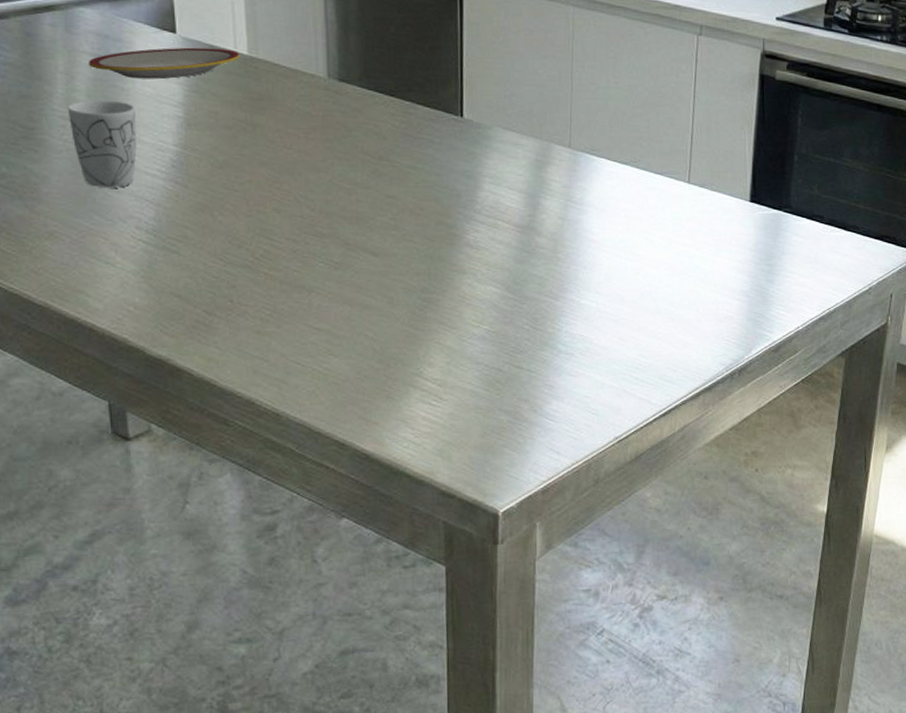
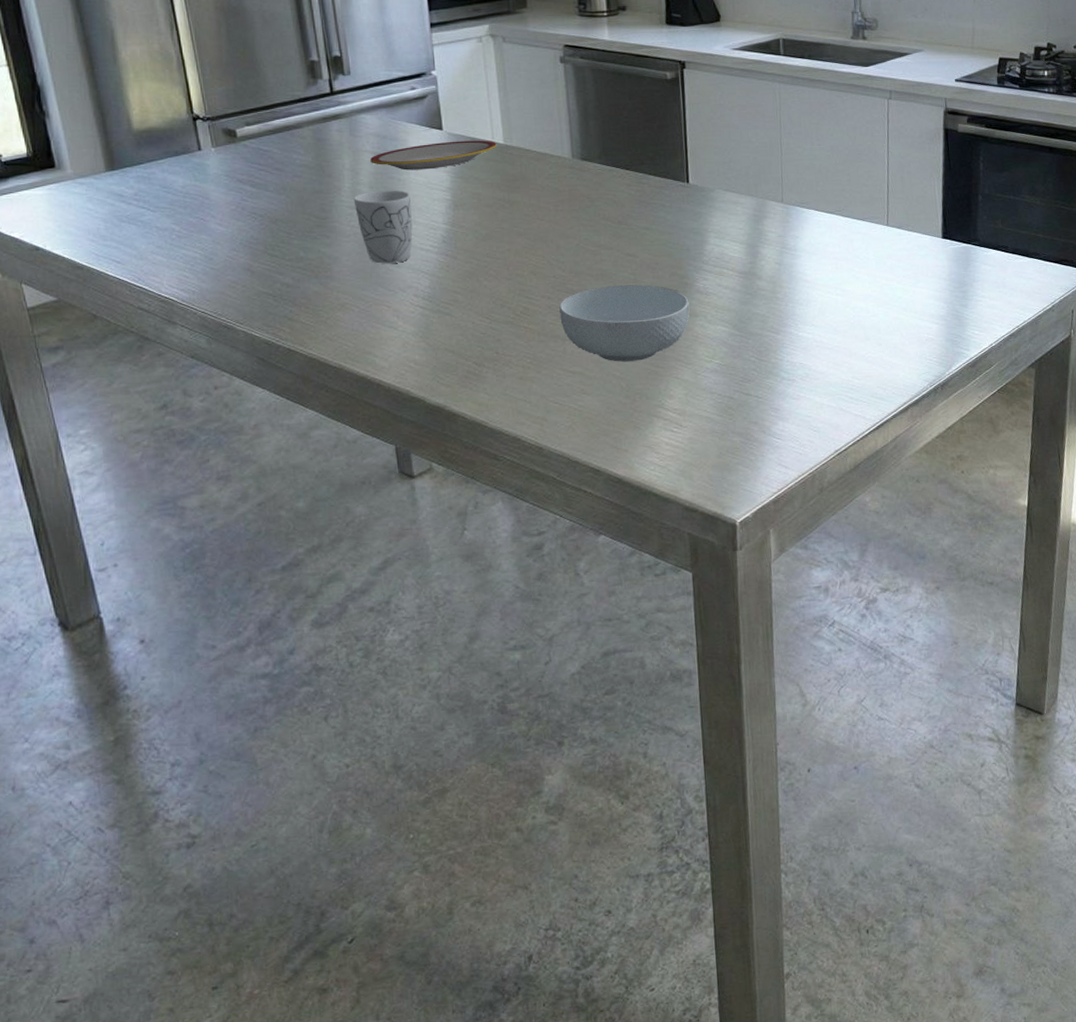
cereal bowl: none [306,230,457,321] -> present [559,284,690,362]

